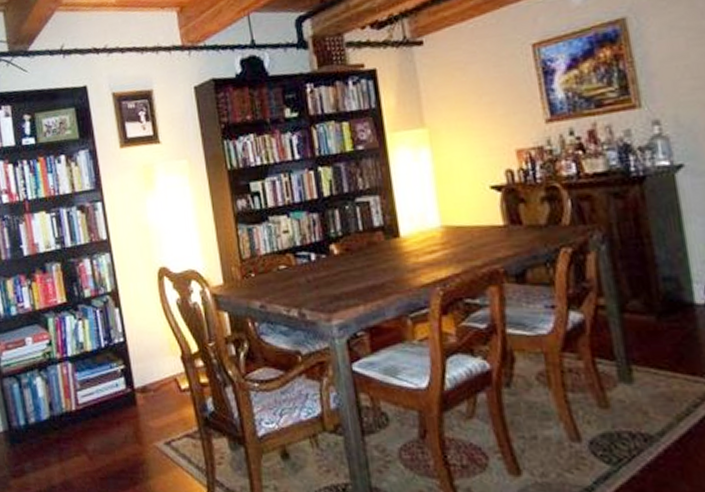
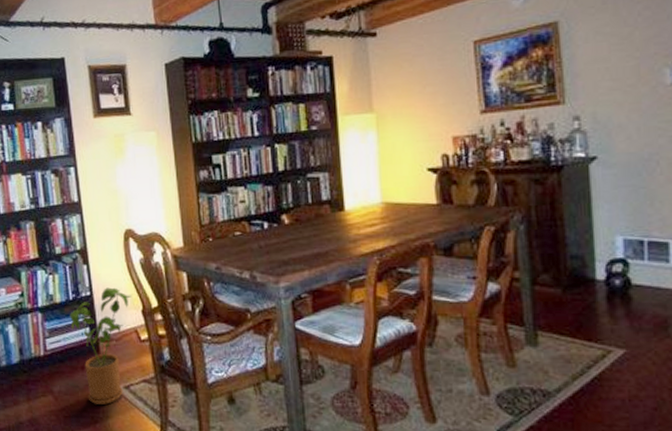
house plant: none [102,332,169,464] -> present [70,287,132,405]

